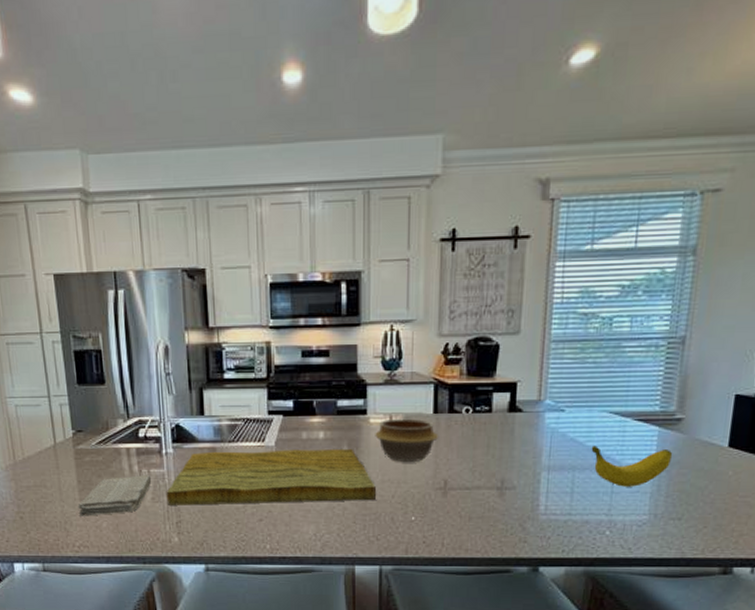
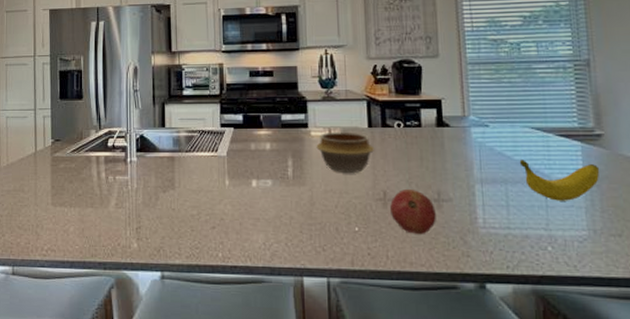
washcloth: present [78,475,152,516] -> none [49,182,117,221]
cutting board: present [166,448,376,505] -> none [128,159,320,212]
fruit: none [449,477,497,523] -> present [389,188,436,235]

